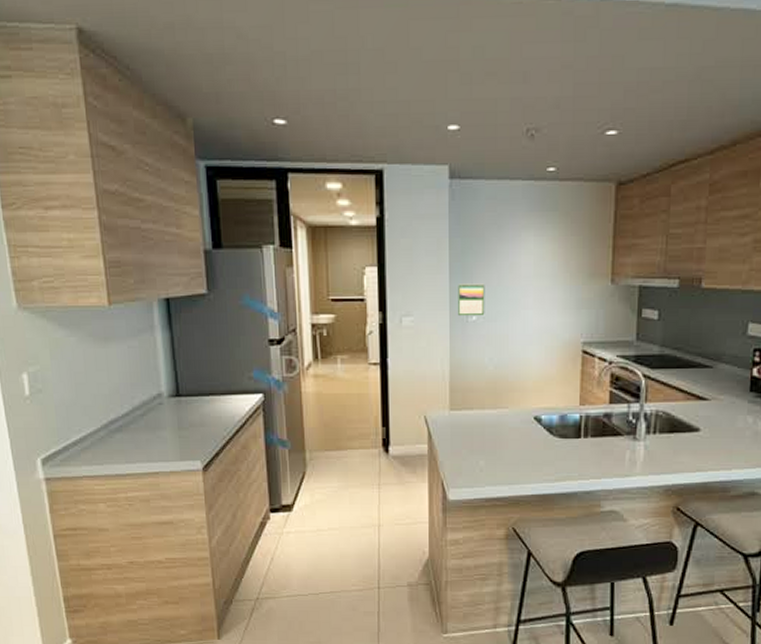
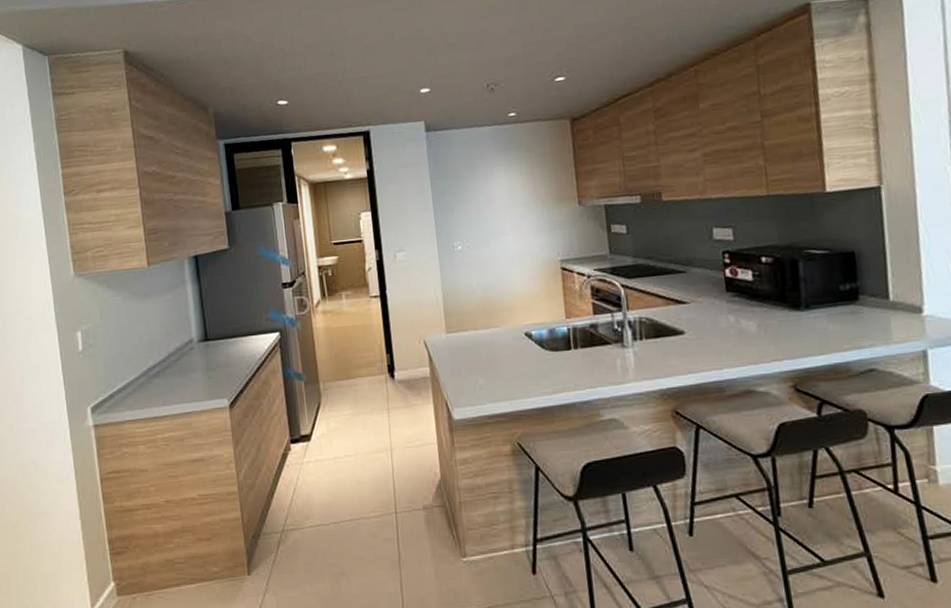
calendar: present [458,283,485,317] -> none [442,216,469,248]

